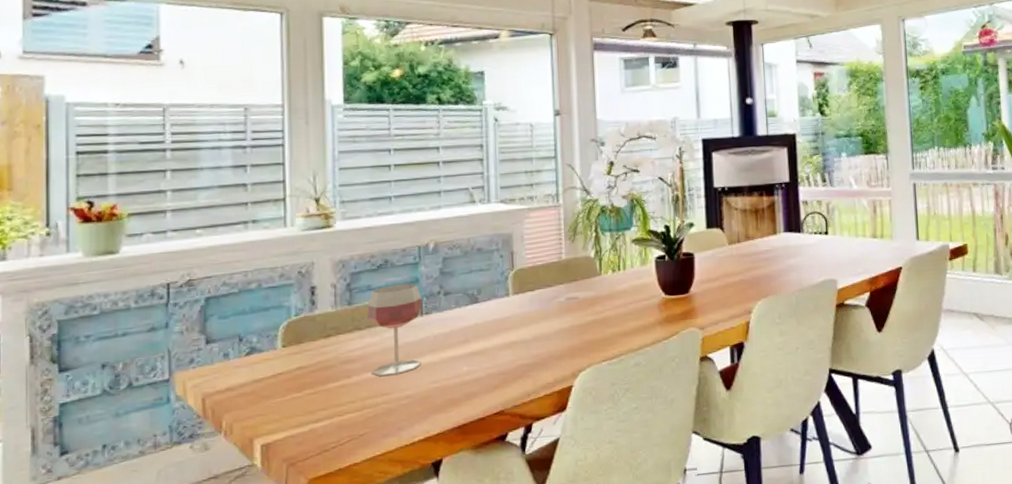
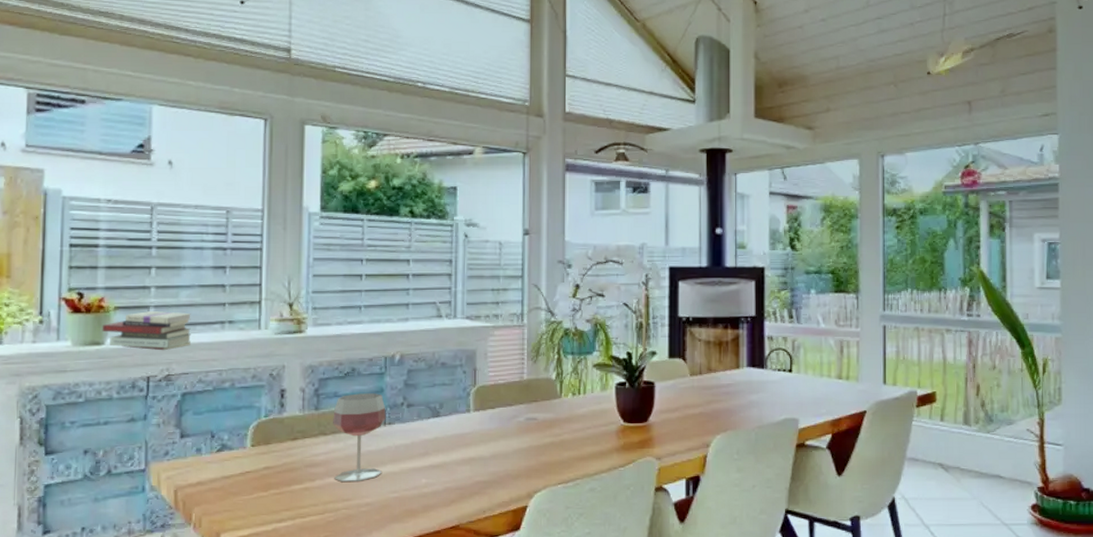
books: none [115,215,213,256] -> present [102,311,192,351]

